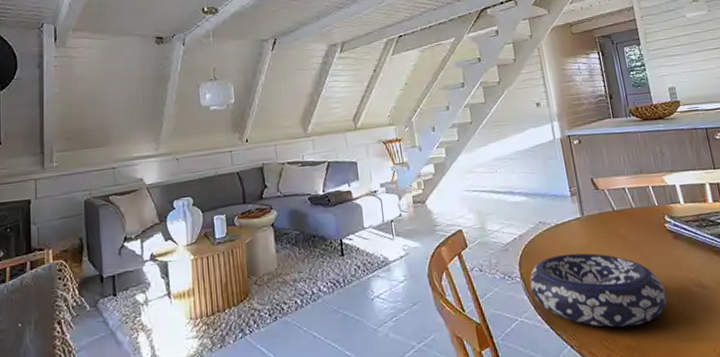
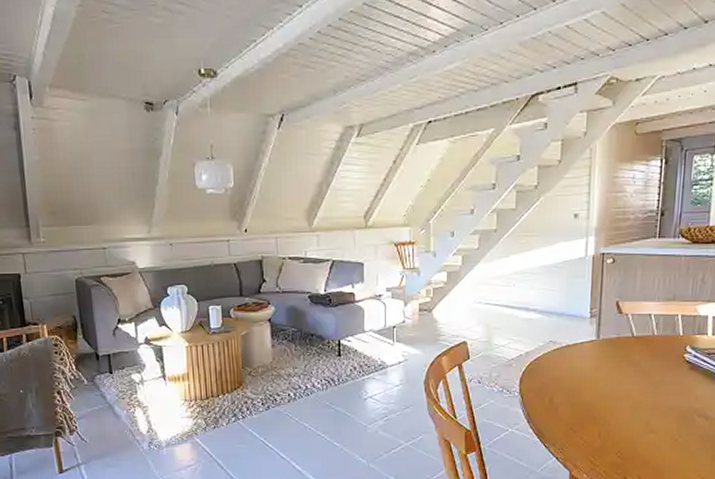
decorative bowl: present [529,253,667,327] -> none [527,374,666,446]

